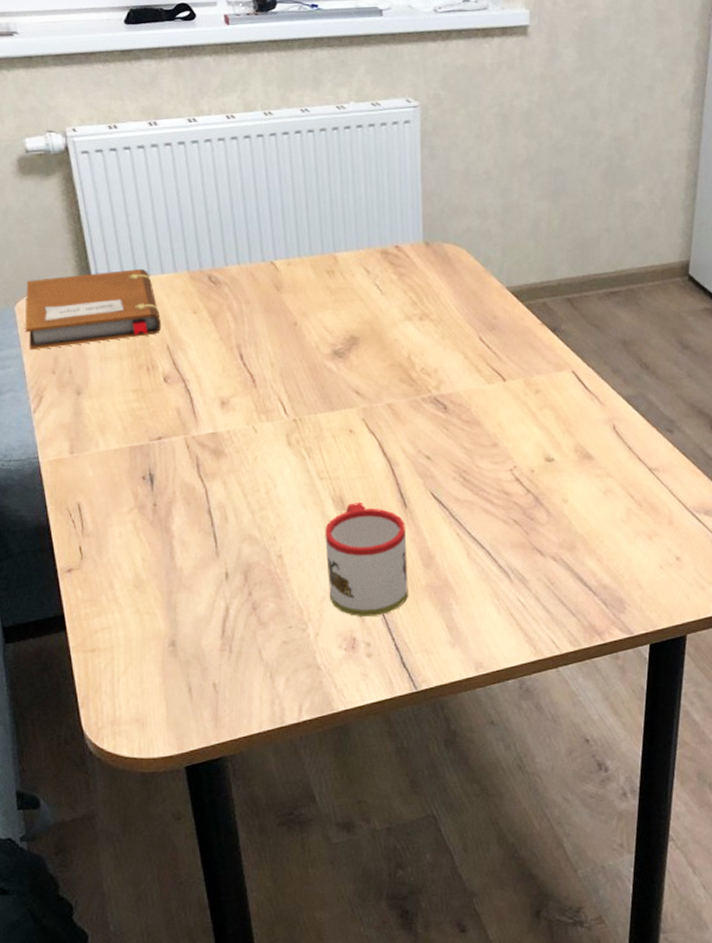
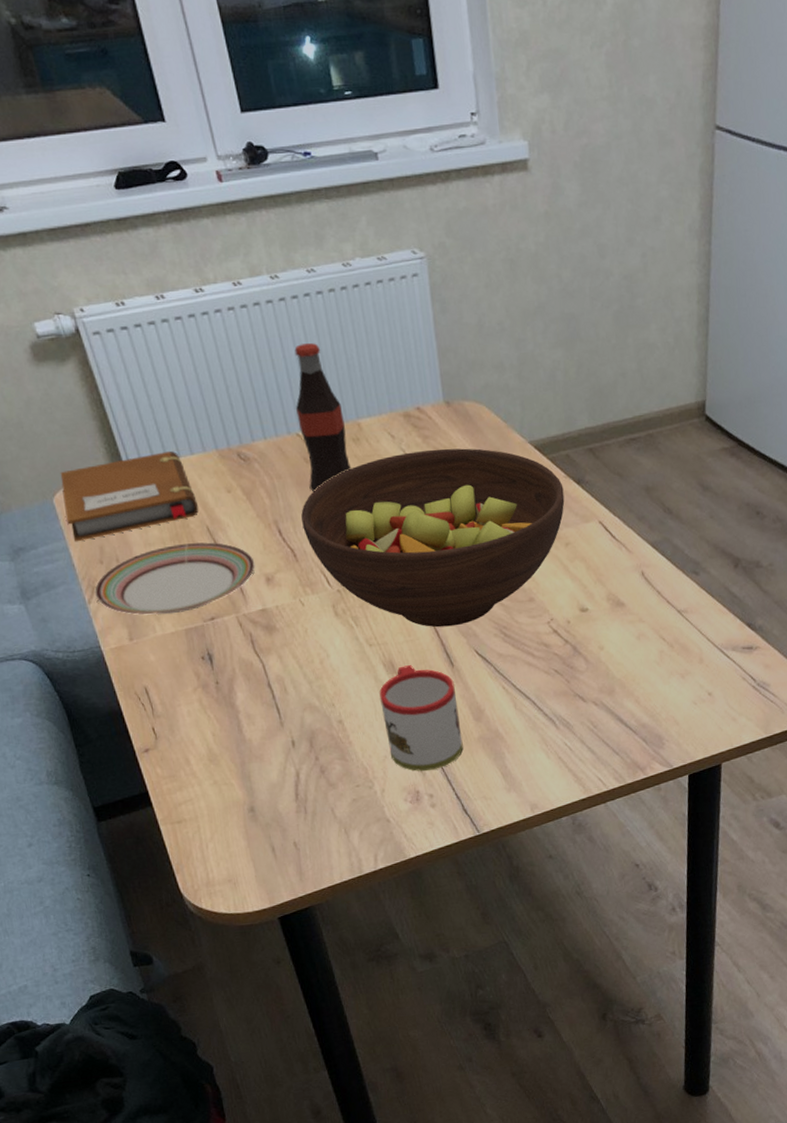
plate: none [42,361,211,430] -> present [94,542,255,615]
fruit bowl: none [266,287,538,466] -> present [301,448,565,628]
bottle: none [273,177,323,320] -> present [294,343,352,492]

